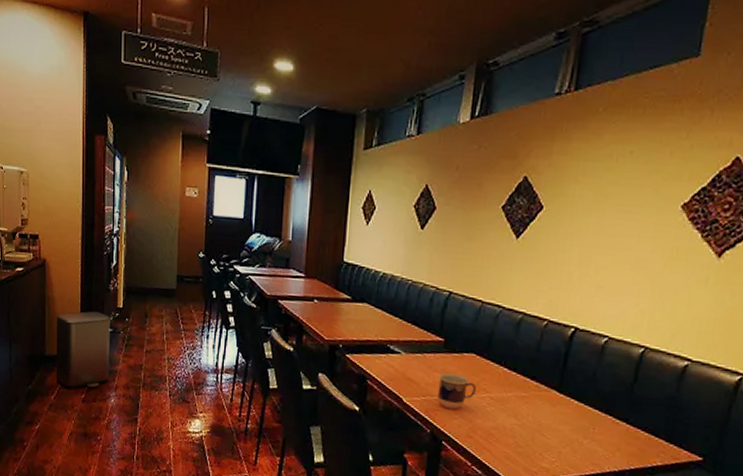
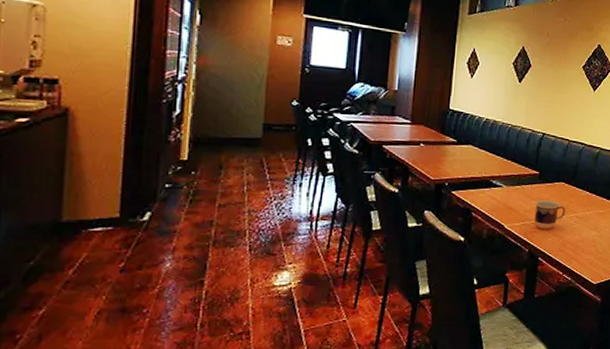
pedal bin: present [56,311,110,390] -> none [77,165,169,259]

